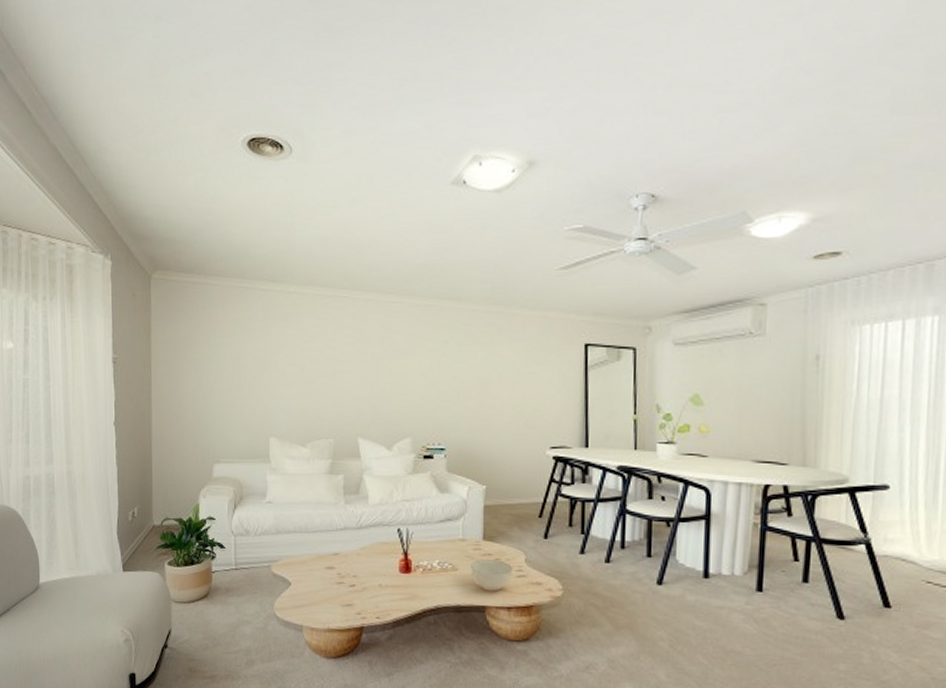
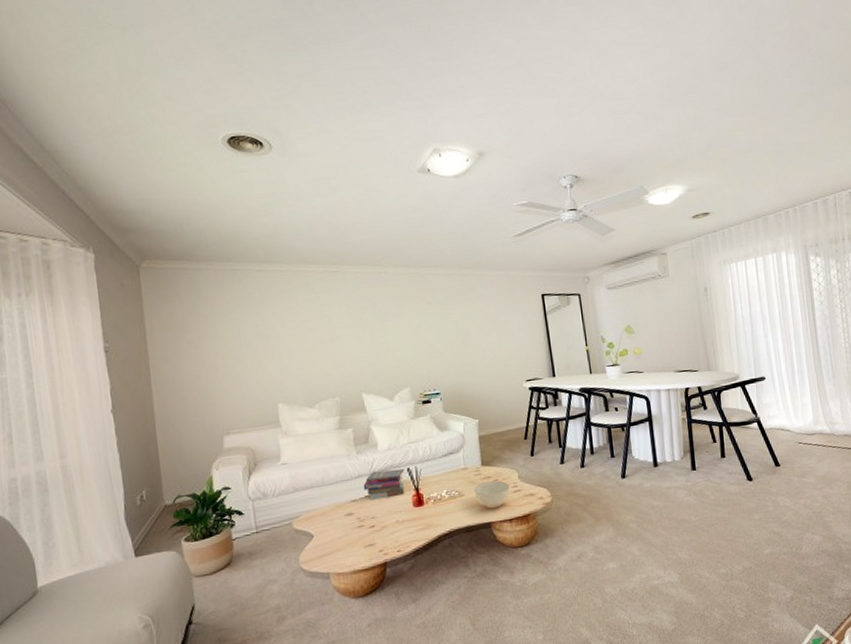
books: none [348,526,396,558] -> present [363,468,406,500]

